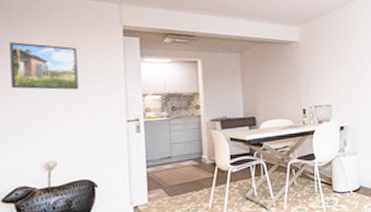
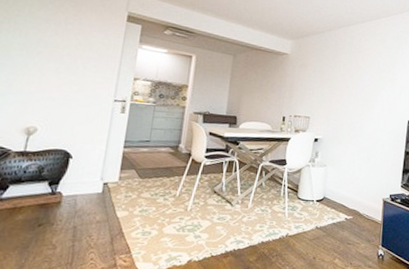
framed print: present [9,42,78,90] -> none [9,9,80,64]

